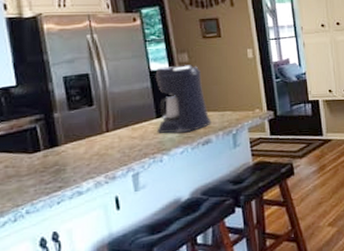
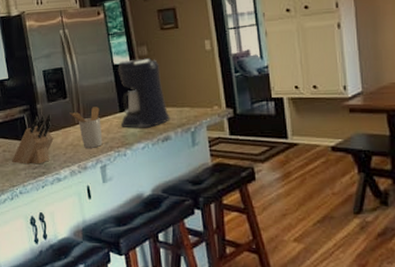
knife block: none [17,123,75,180] -> present [12,114,54,165]
utensil holder: none [96,113,136,157] -> present [69,107,103,148]

